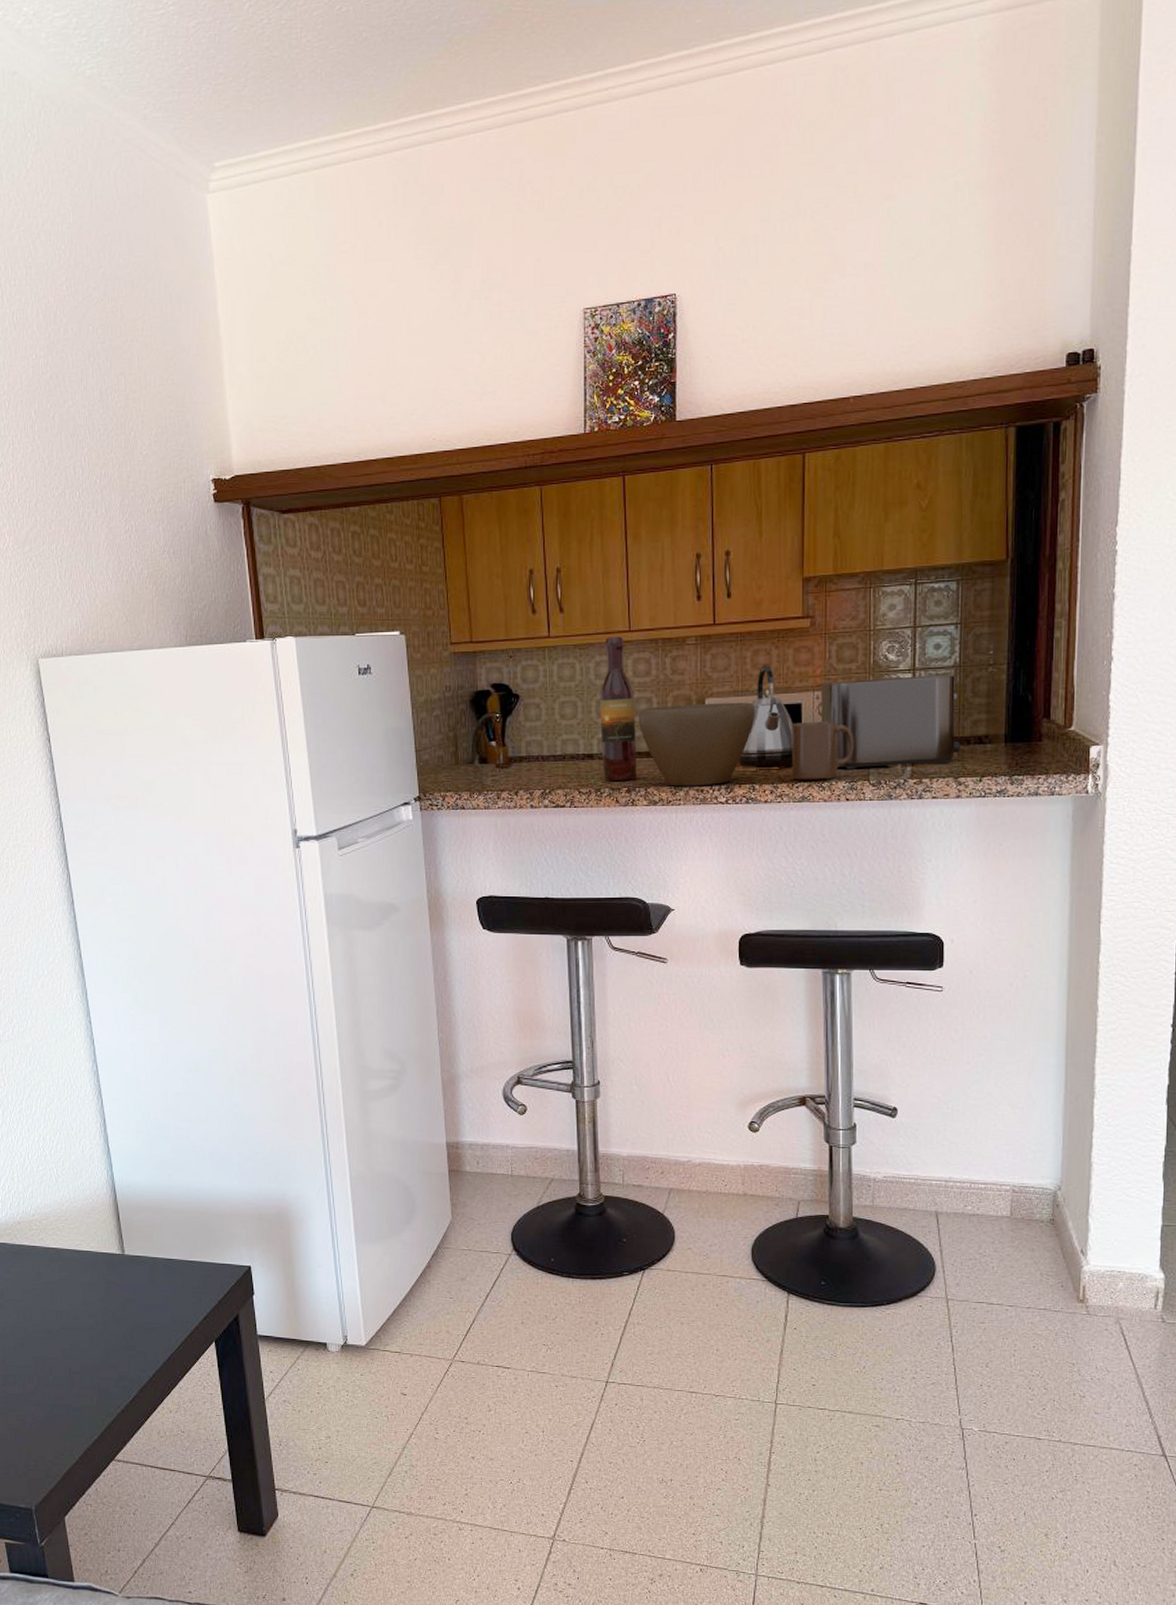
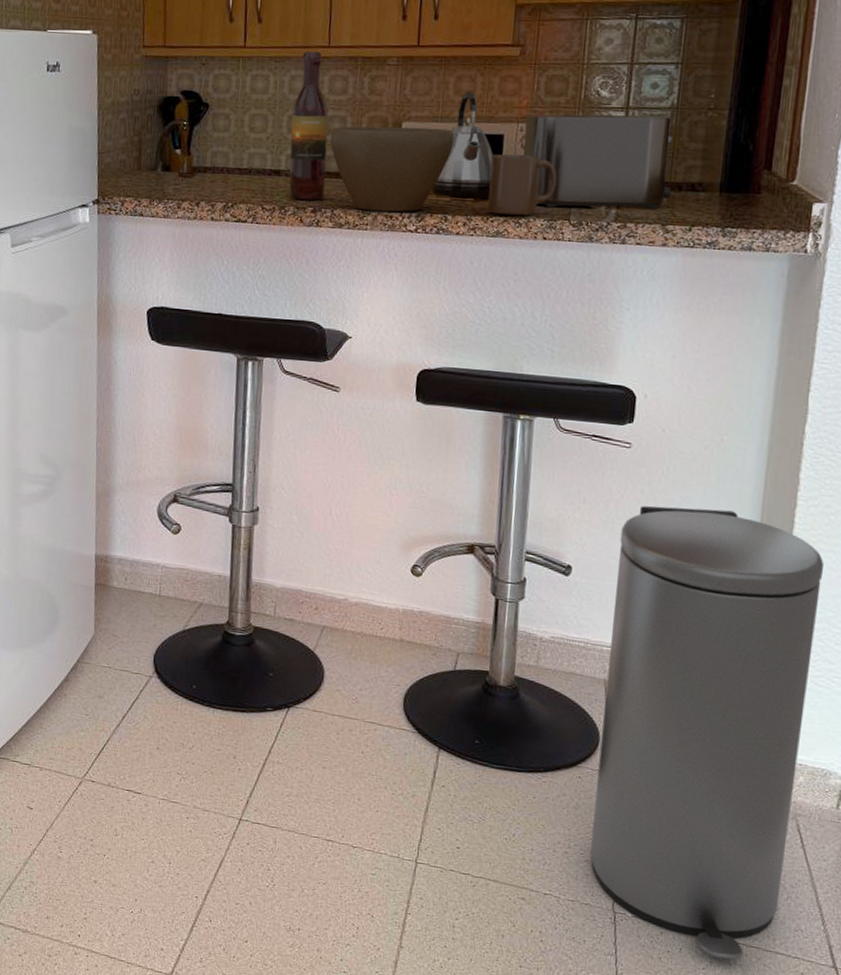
pedal bin: none [936,1041,1127,1461] -> present [590,506,825,960]

